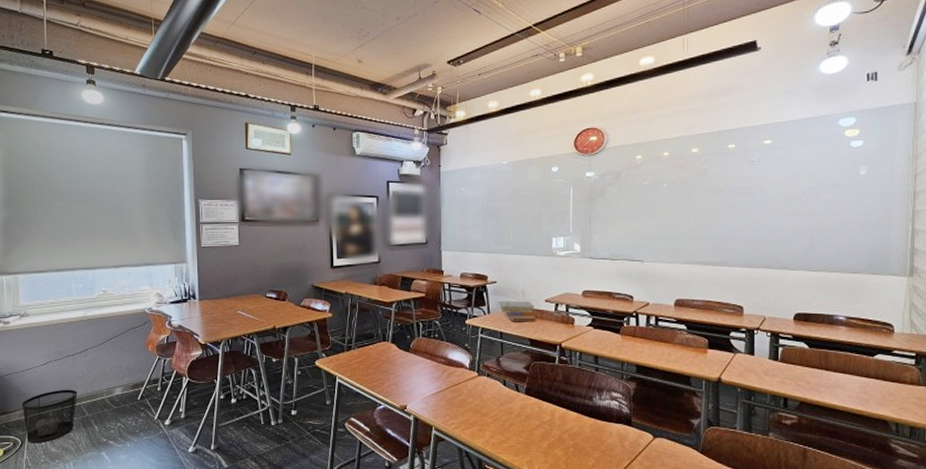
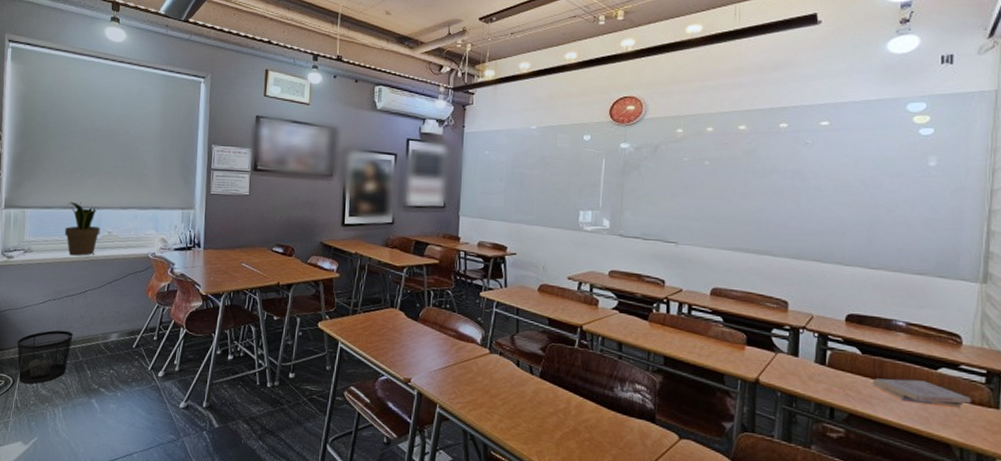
potted plant: none [59,264,95,316] -> present [64,201,100,256]
books: present [499,301,536,322] -> none [518,275,556,300]
books: none [818,367,904,389] -> present [870,378,972,409]

